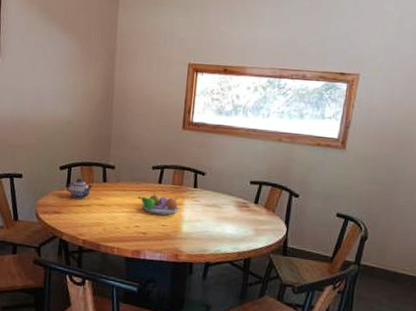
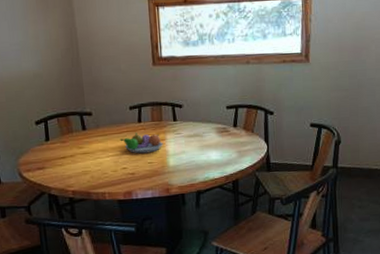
teapot: present [66,178,92,199] -> none [46,130,72,152]

